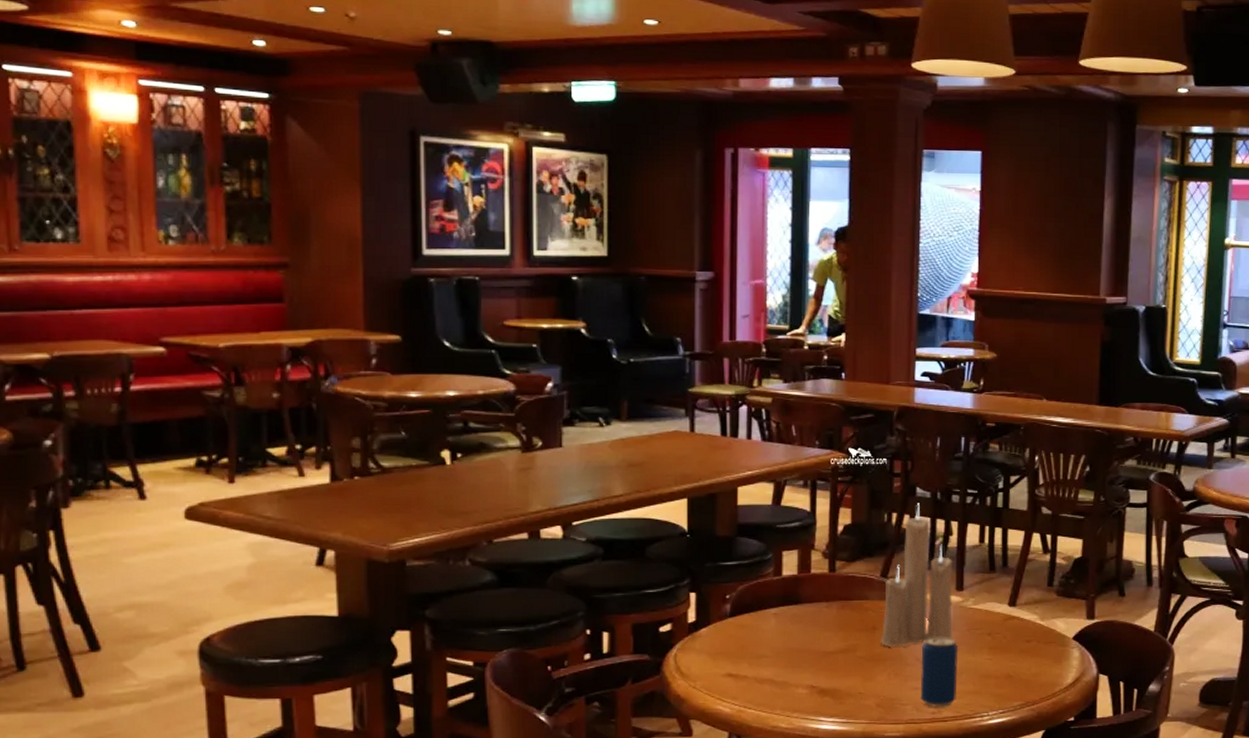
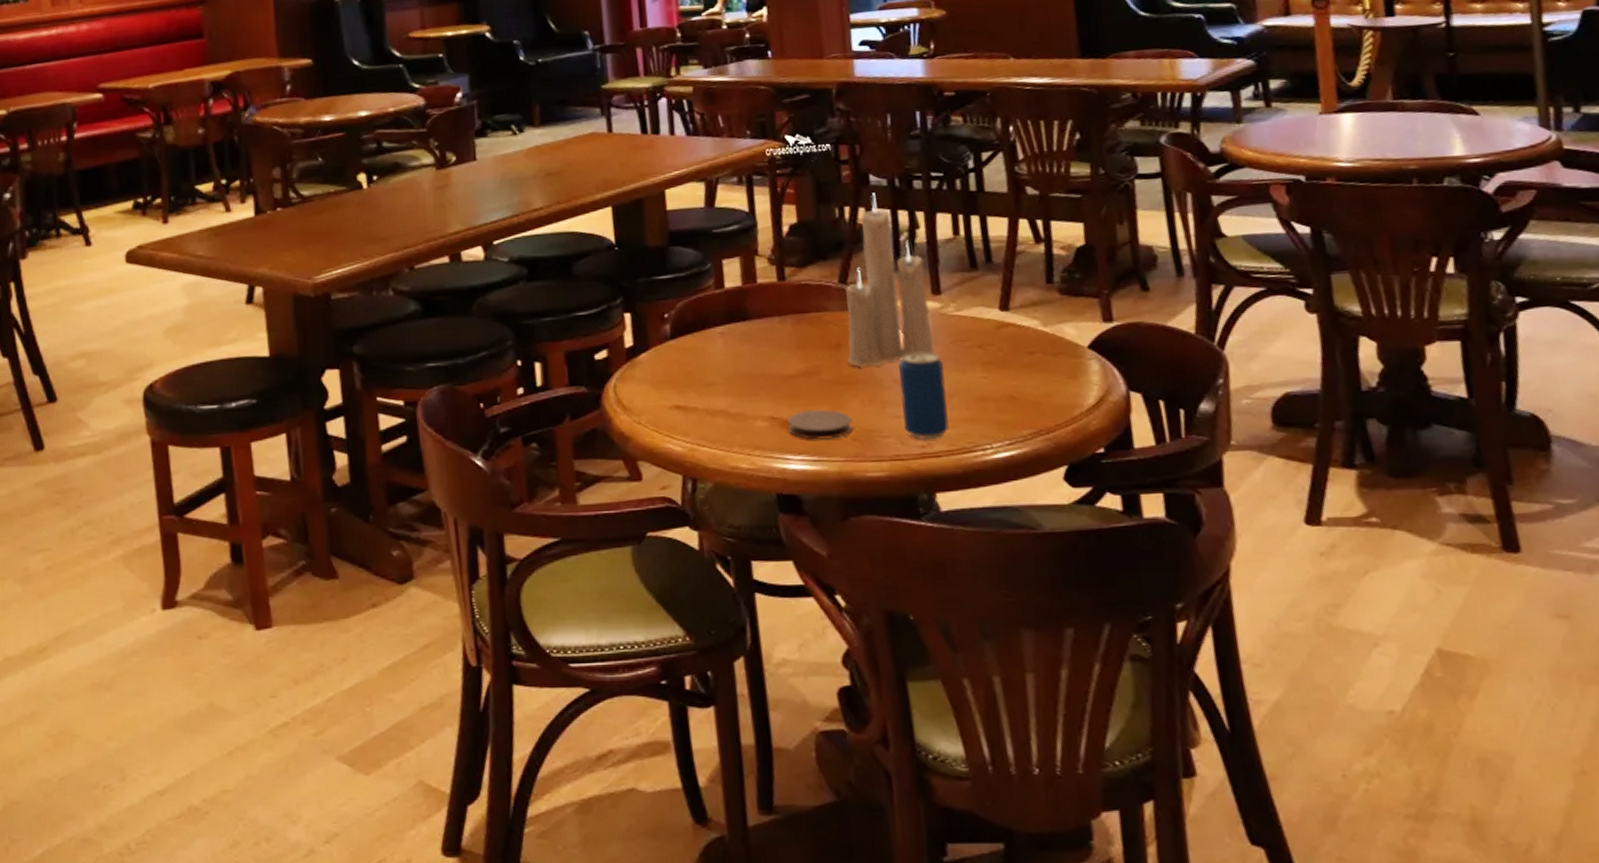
coaster: none [823,681,878,706] -> present [786,410,853,440]

